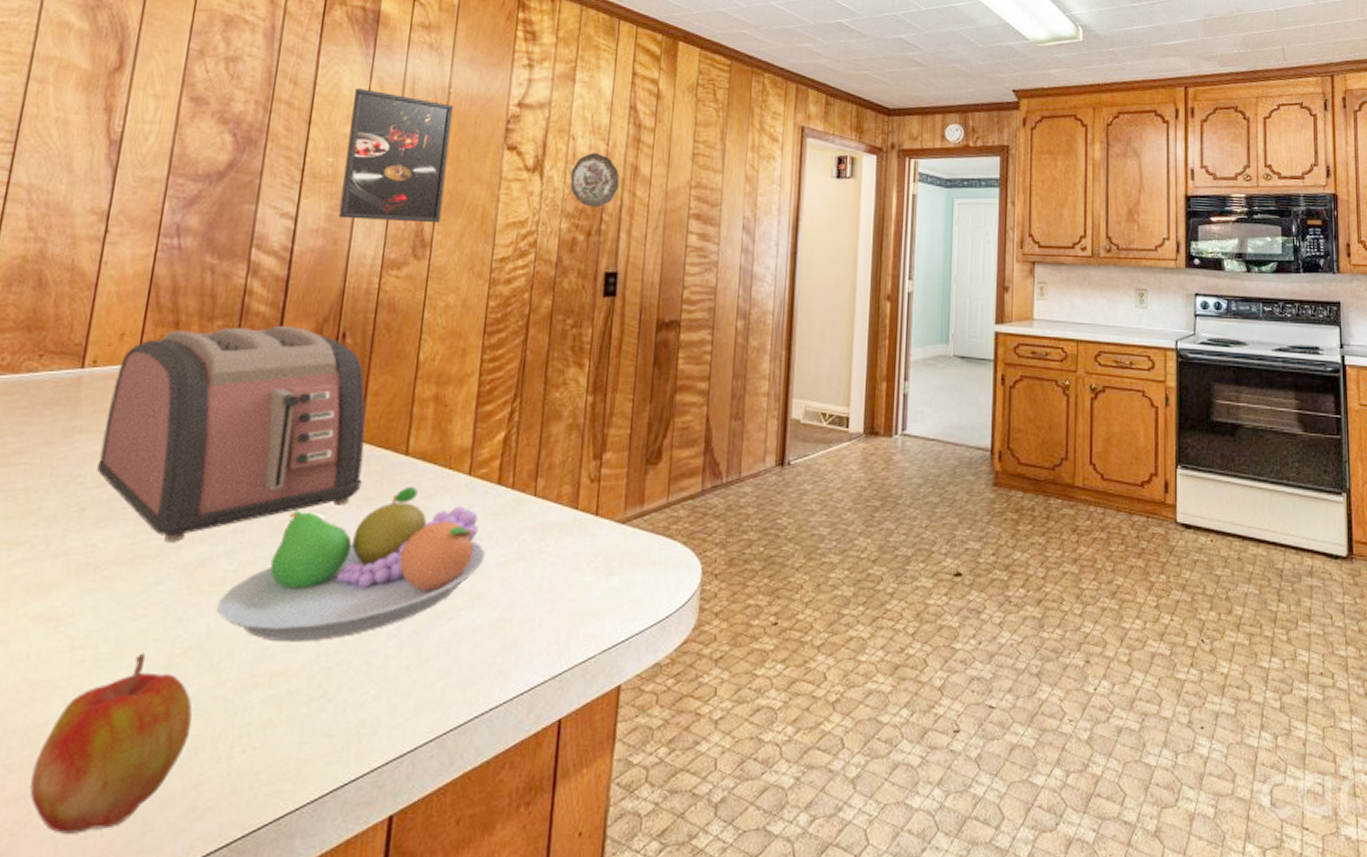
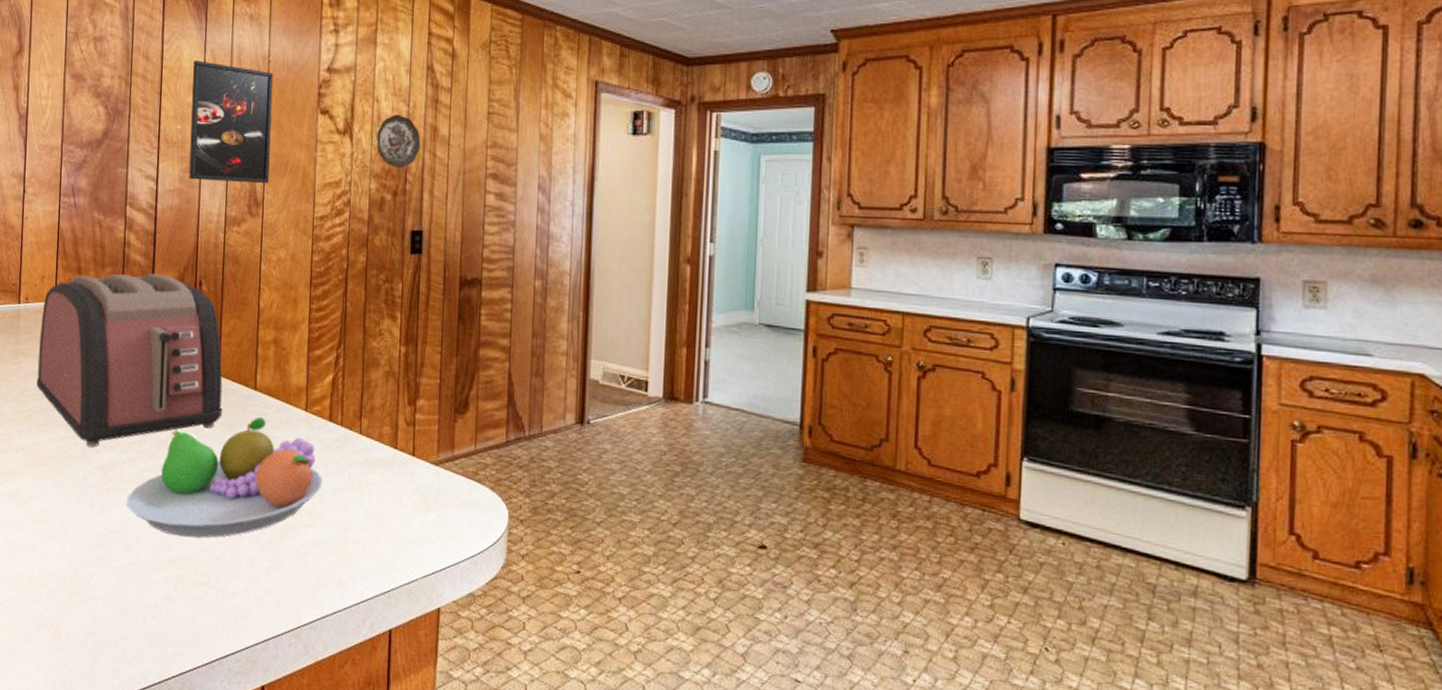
apple: present [30,653,193,834] -> none [18,531,117,660]

